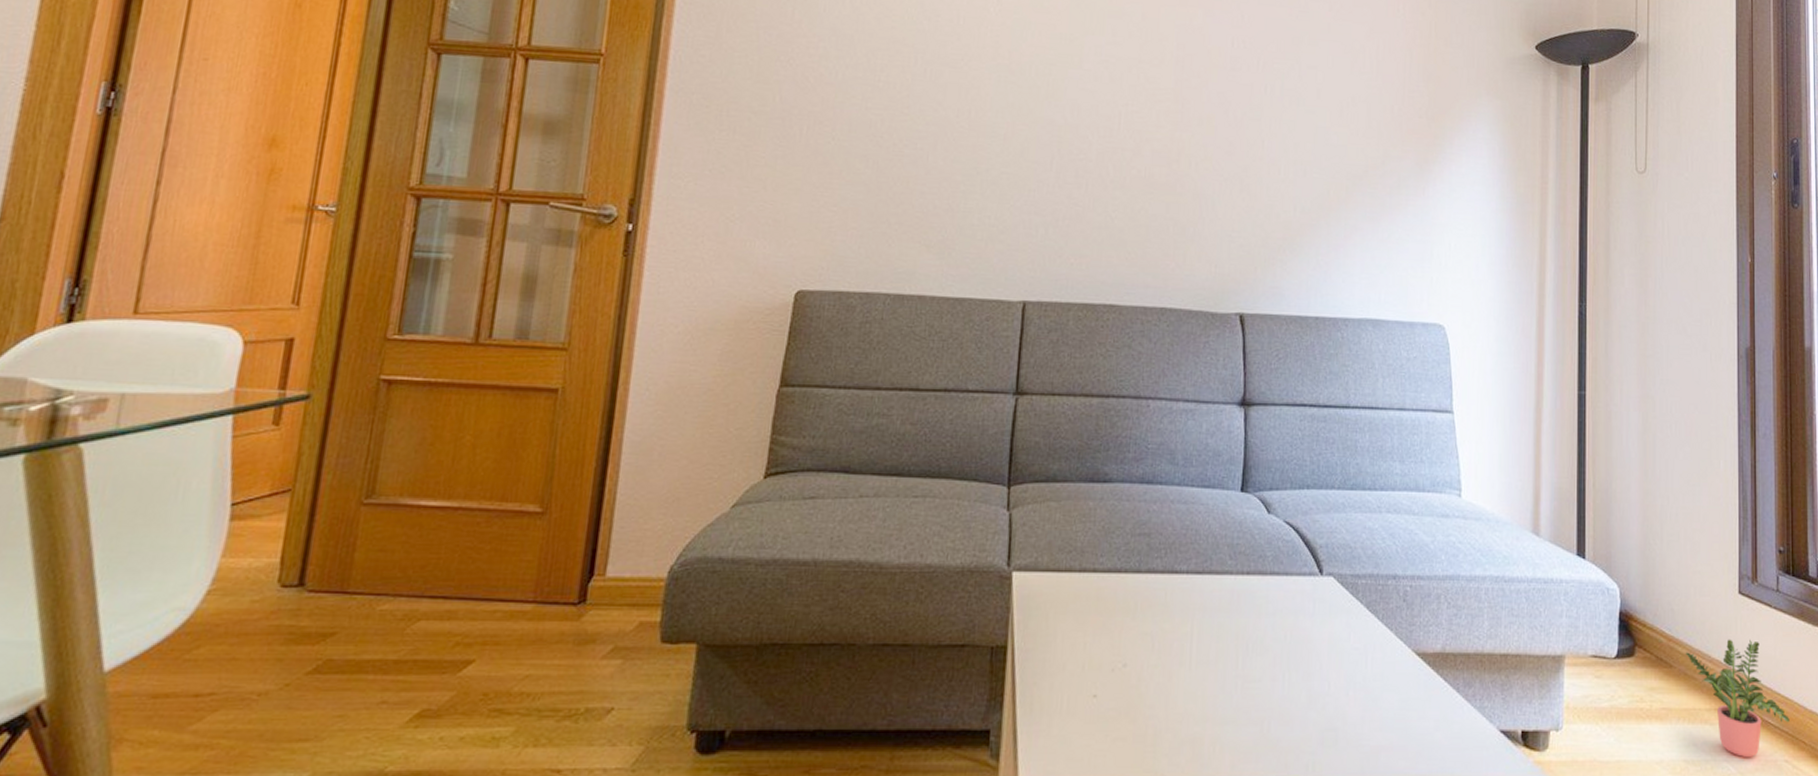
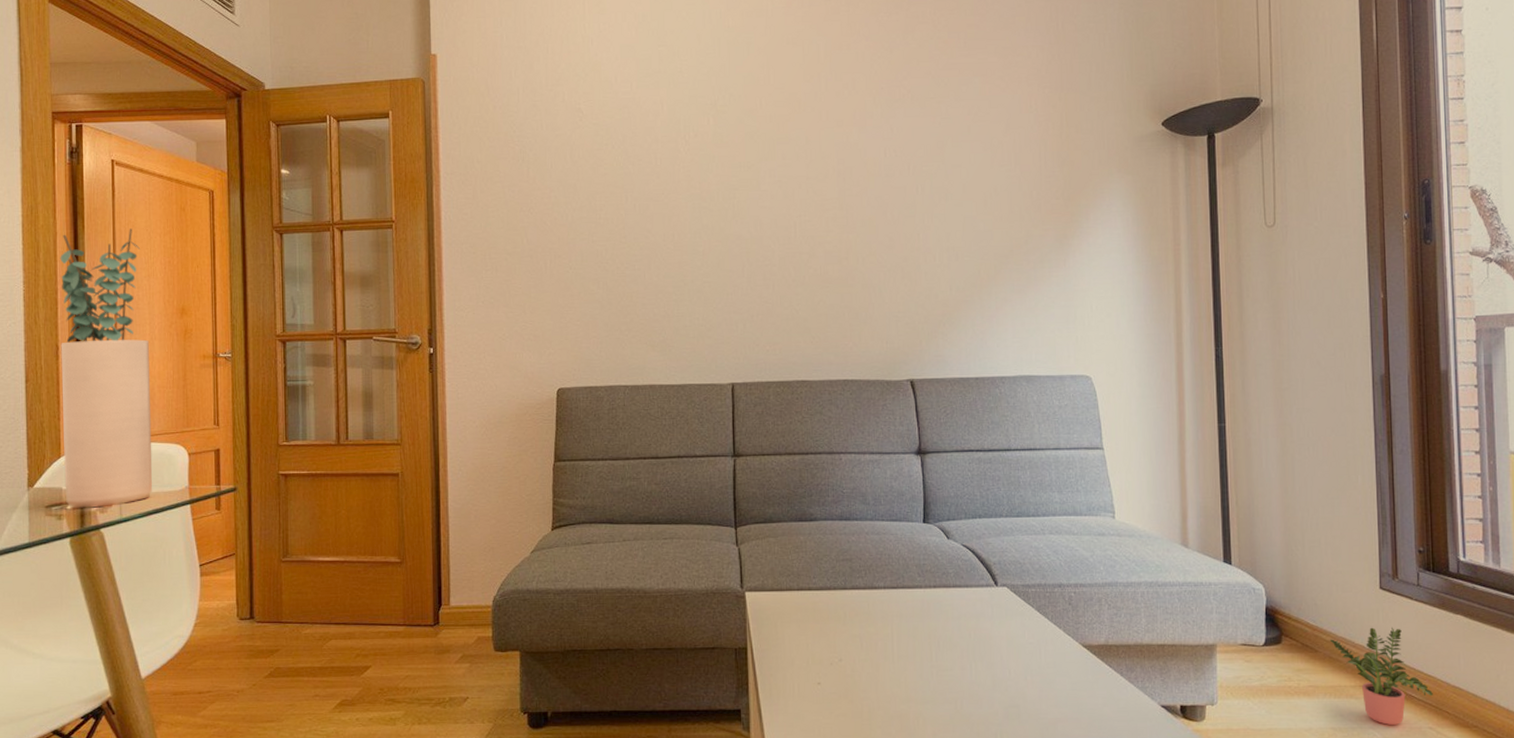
vase: none [28,19,222,411] -> present [60,228,153,508]

